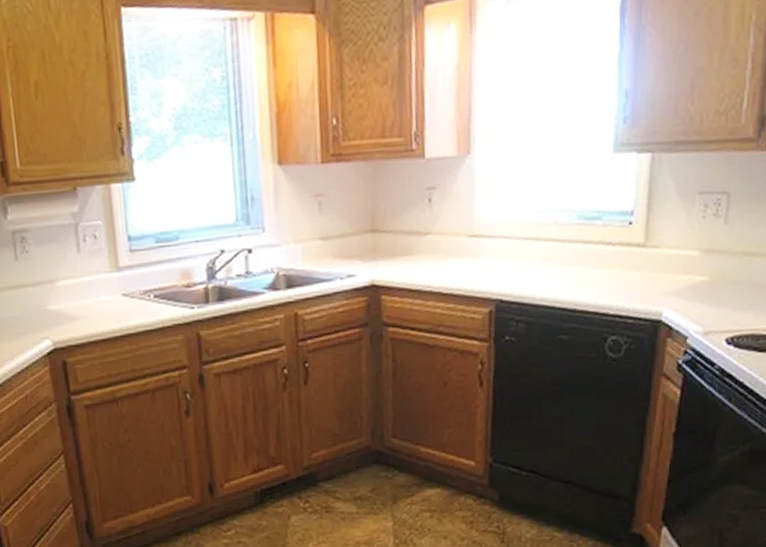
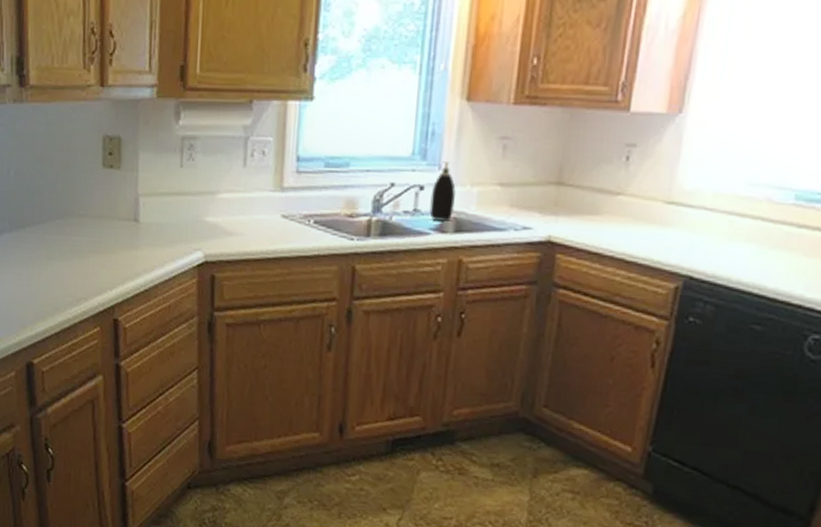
soap dispenser: none [259,224,283,280] -> present [429,162,456,221]

